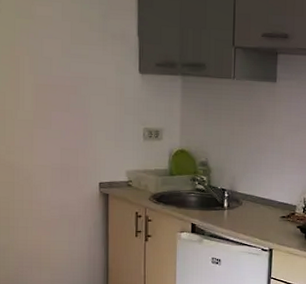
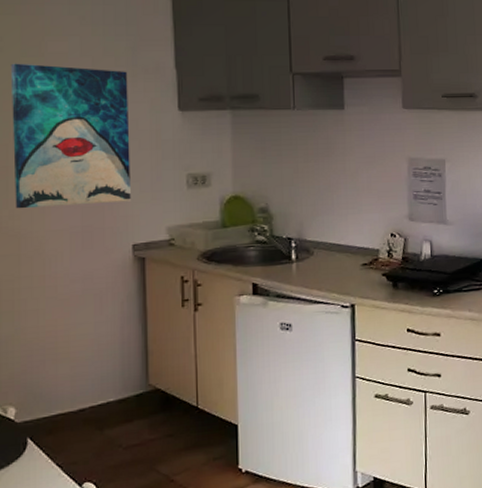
wall art: none [7,23,100,147] -> present [10,63,131,209]

